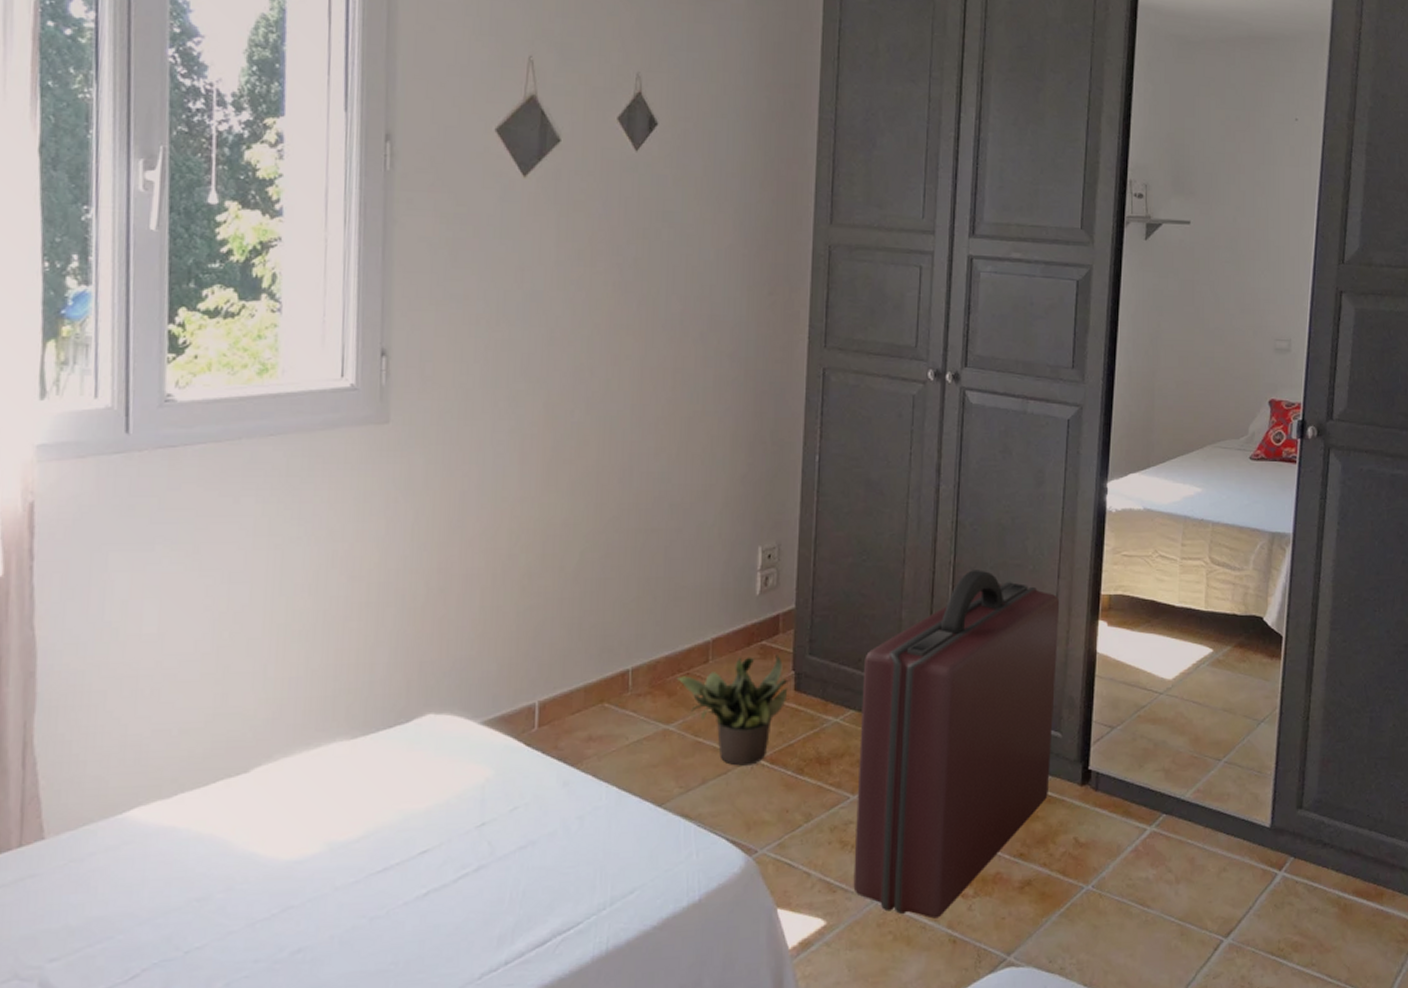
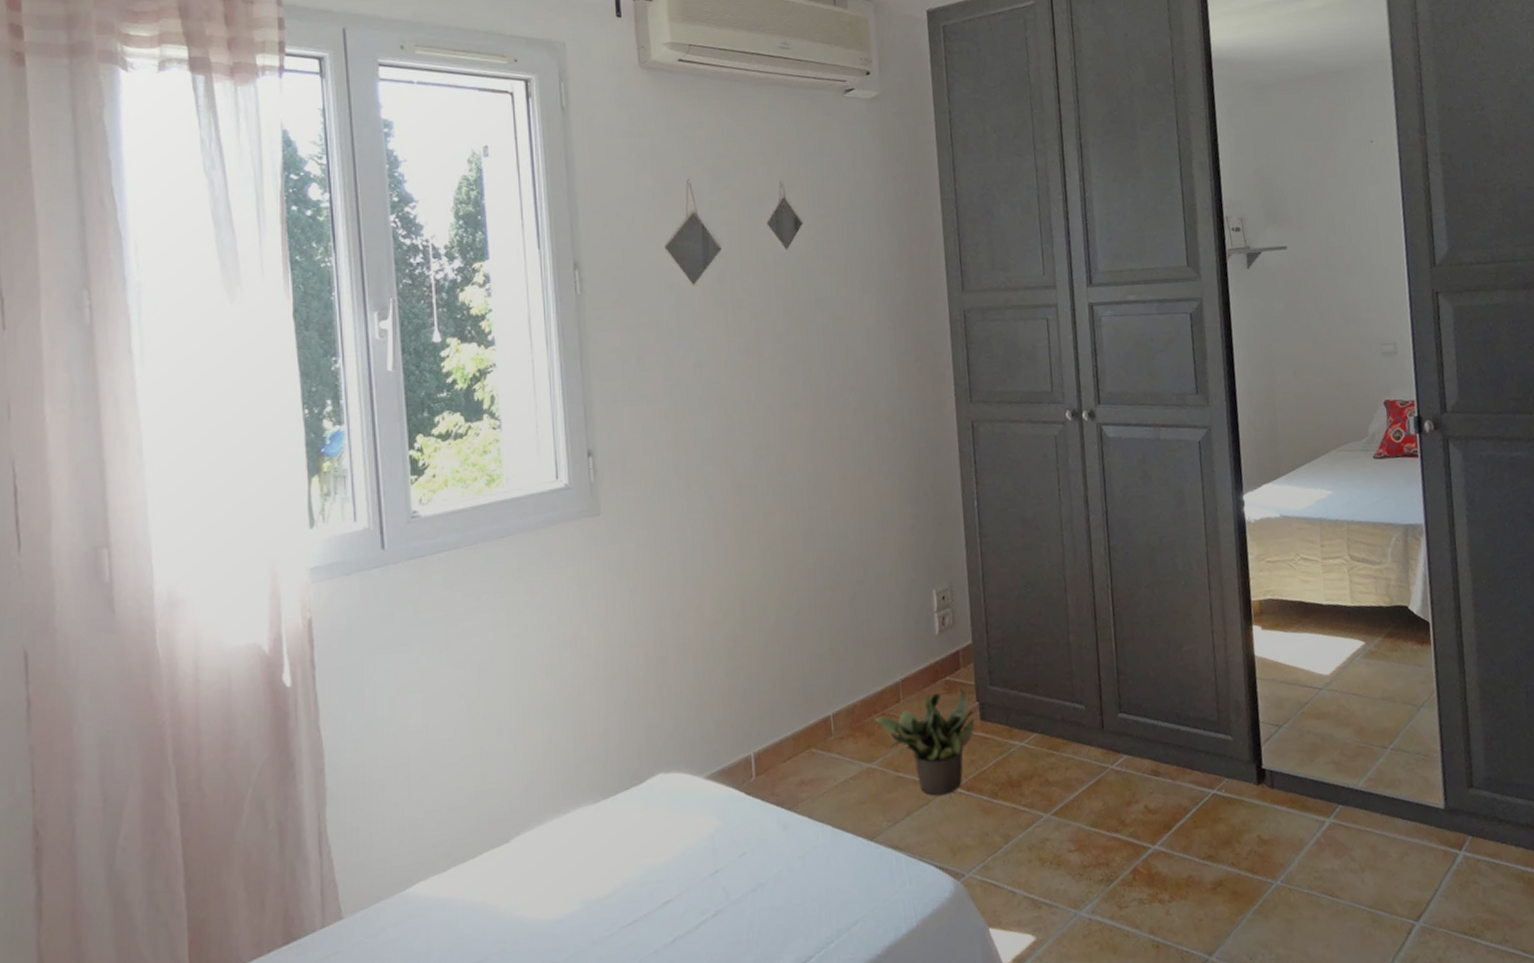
briefcase: present [853,570,1060,919] -> none [1041,589,1227,926]

